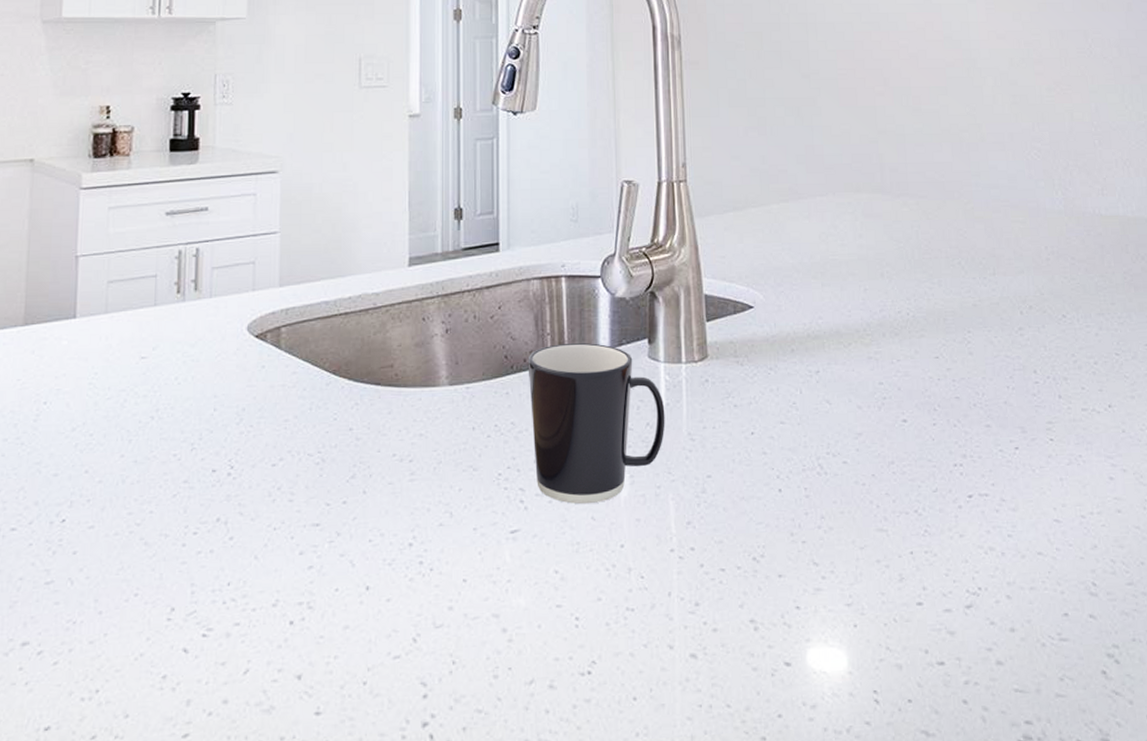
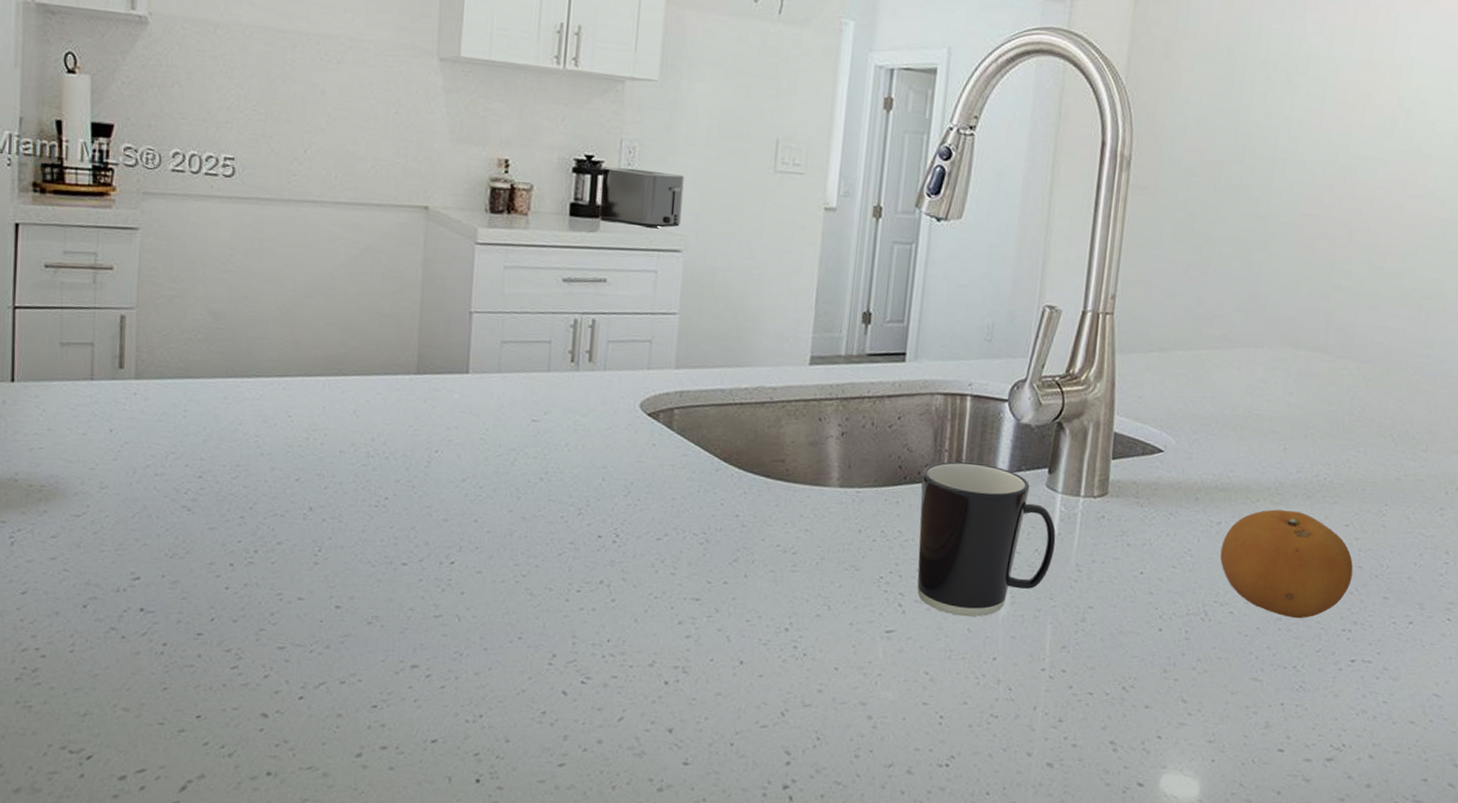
toaster: none [198,100,276,154] -> present [599,167,684,228]
fruit: none [823,350,953,460] -> present [1220,509,1354,619]

